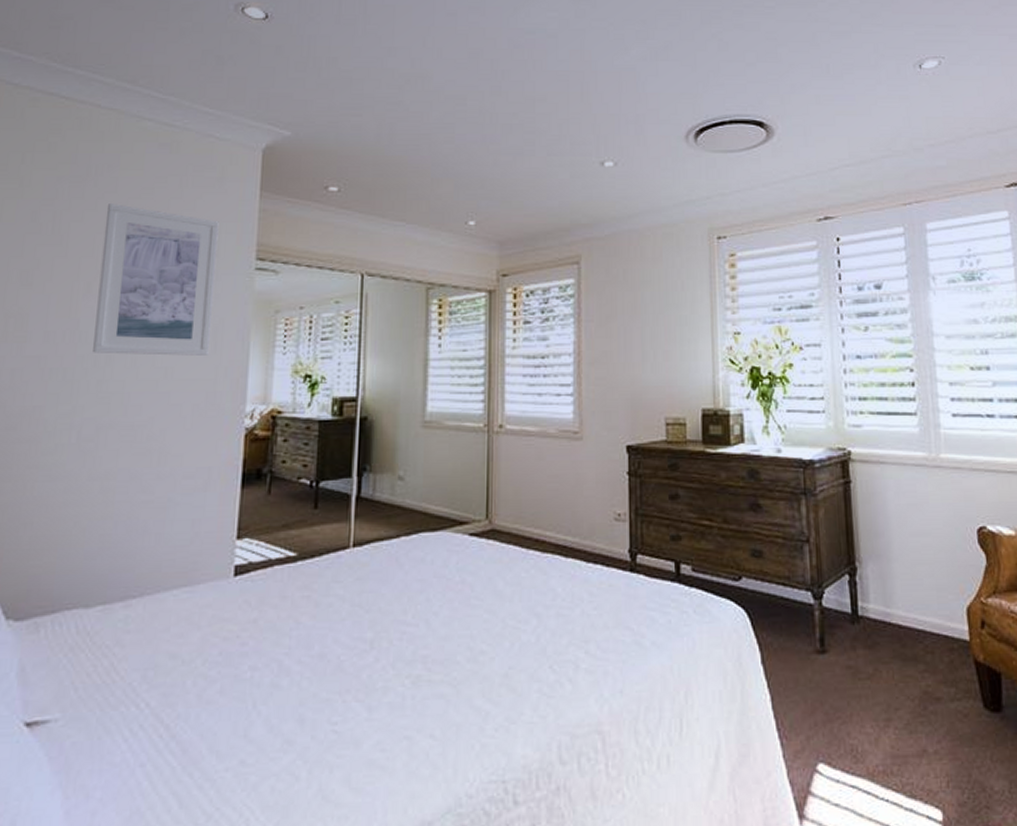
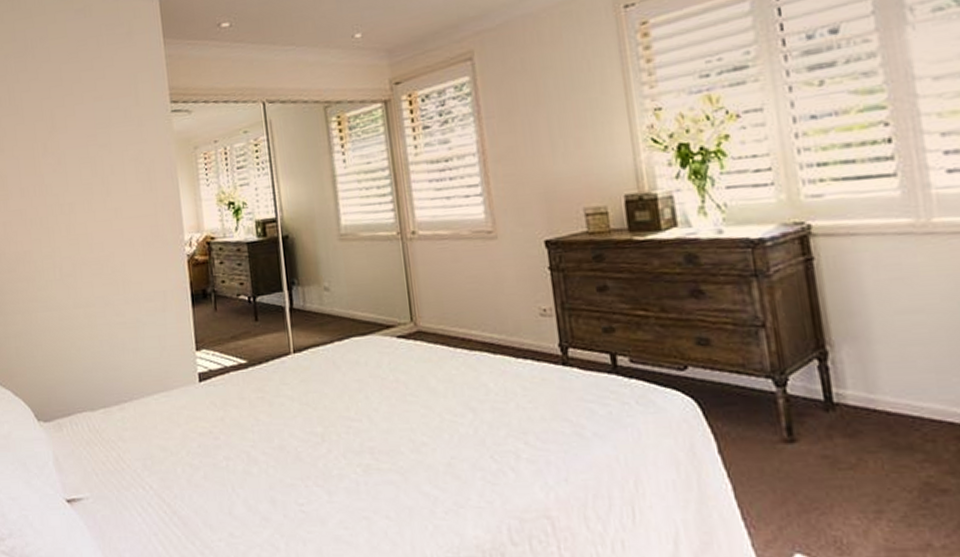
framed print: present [93,204,219,356] -> none [45,71,146,203]

